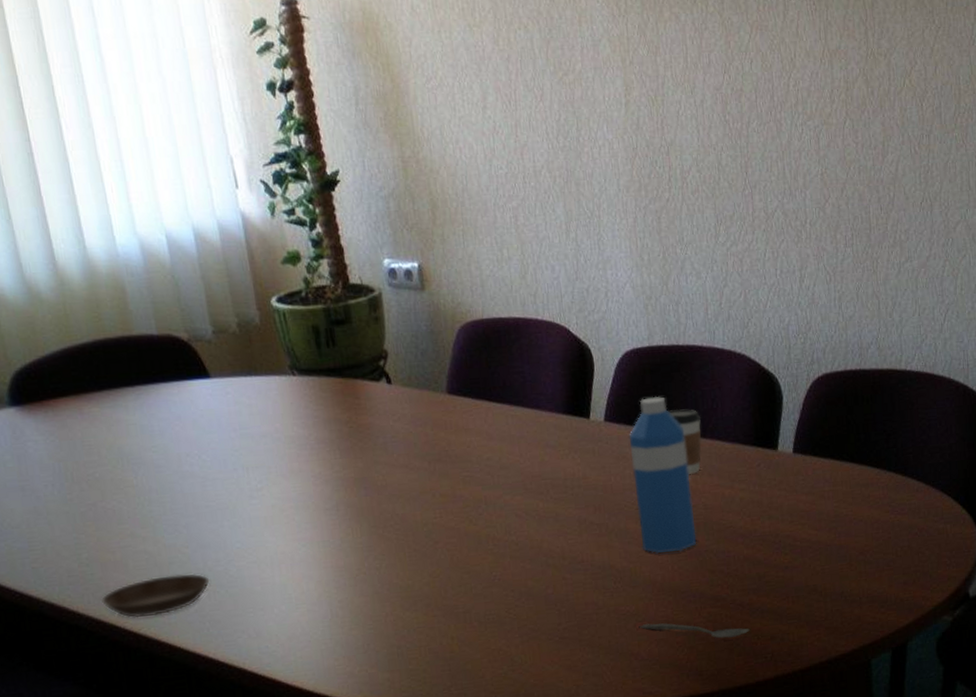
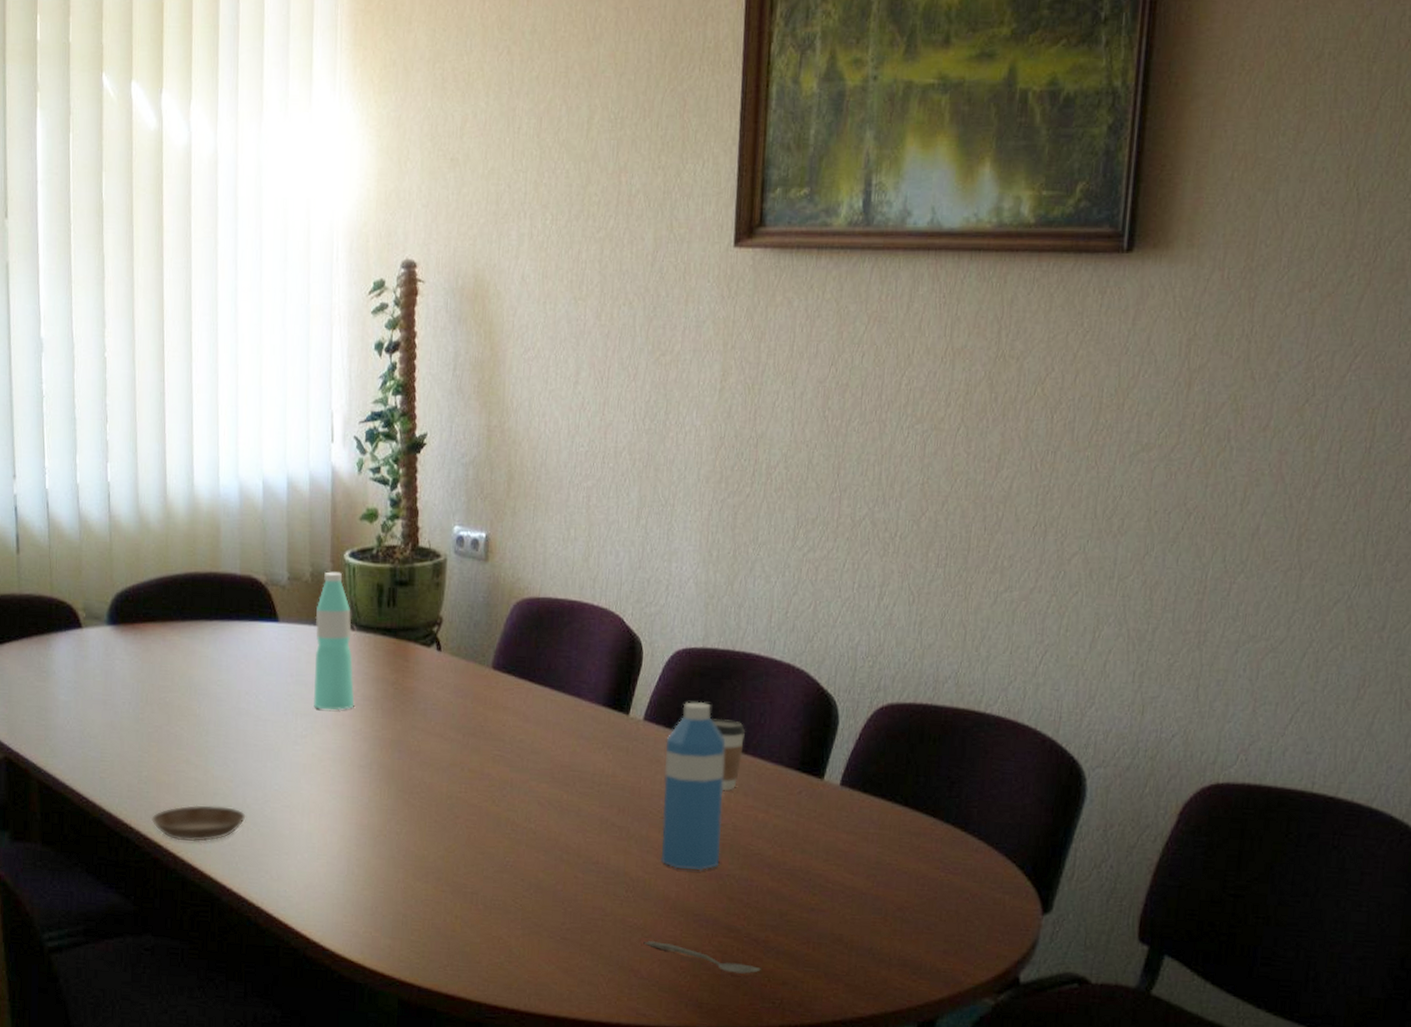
water bottle: none [249,319,309,460] -> present [313,572,355,710]

